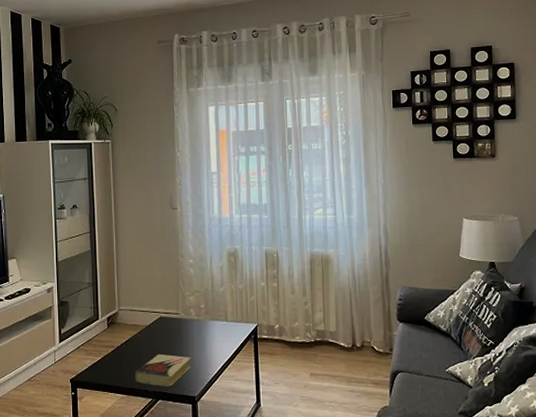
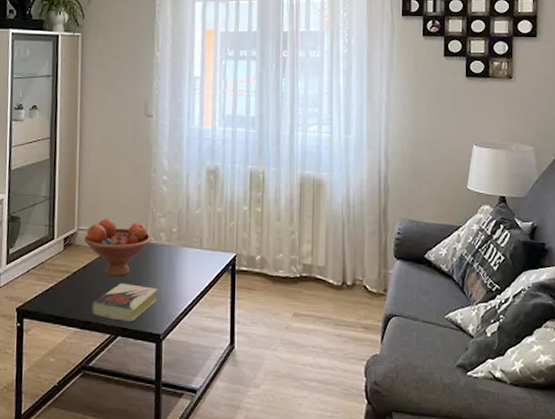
fruit bowl: none [124,298,182,349] -> present [83,218,151,277]

